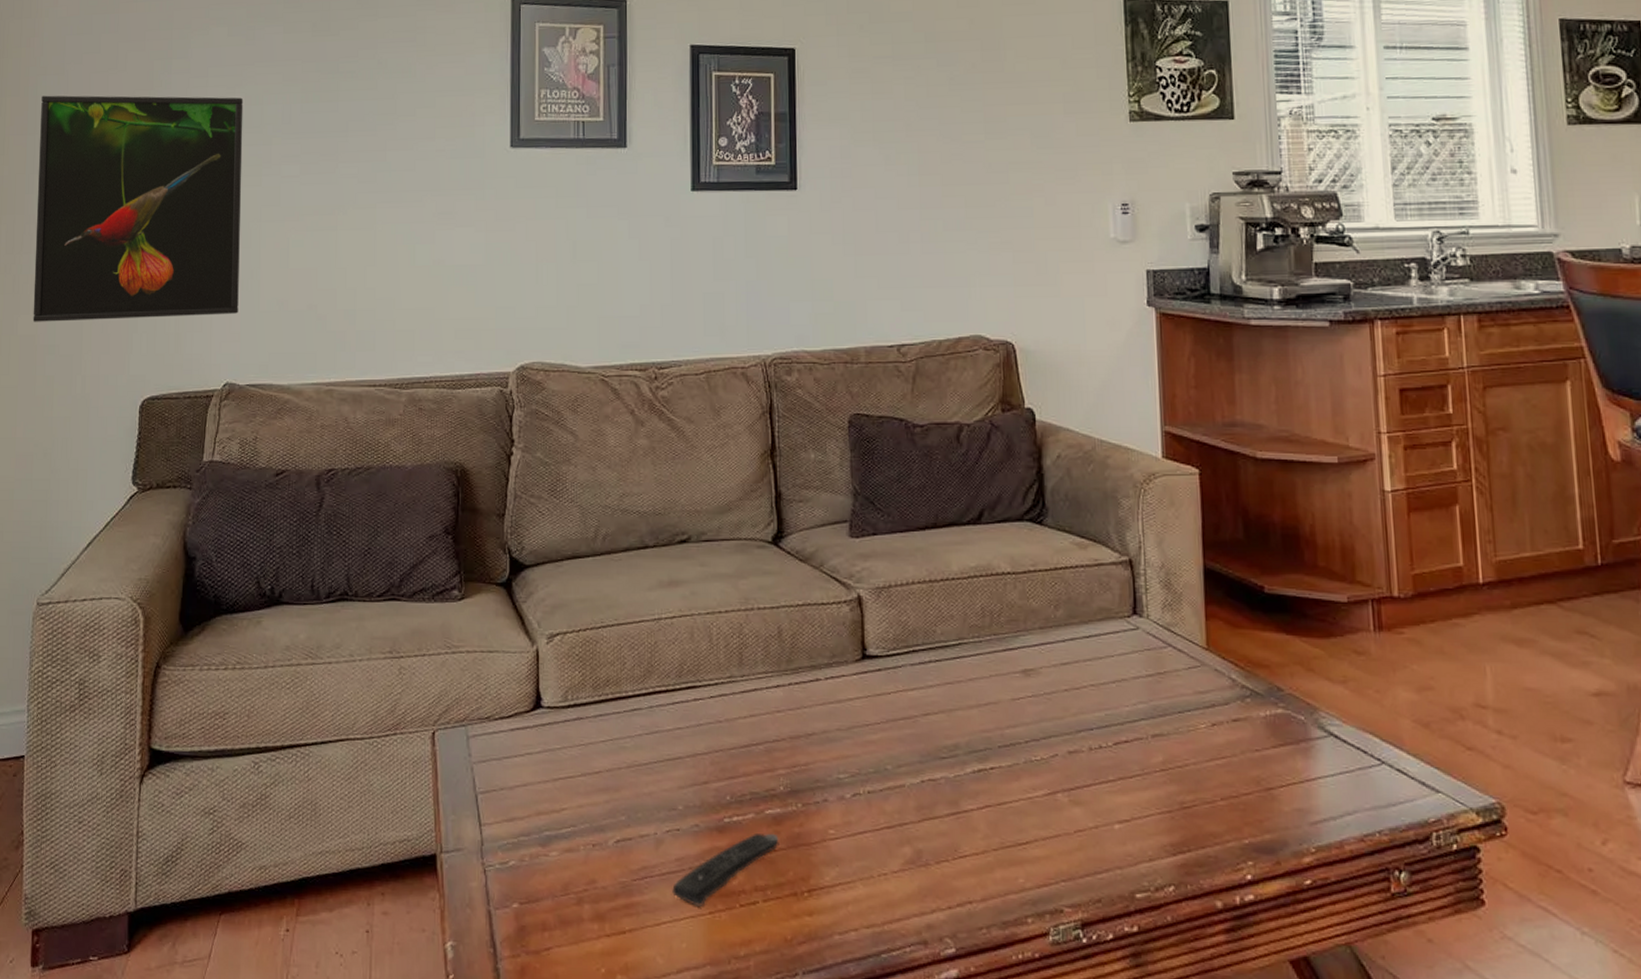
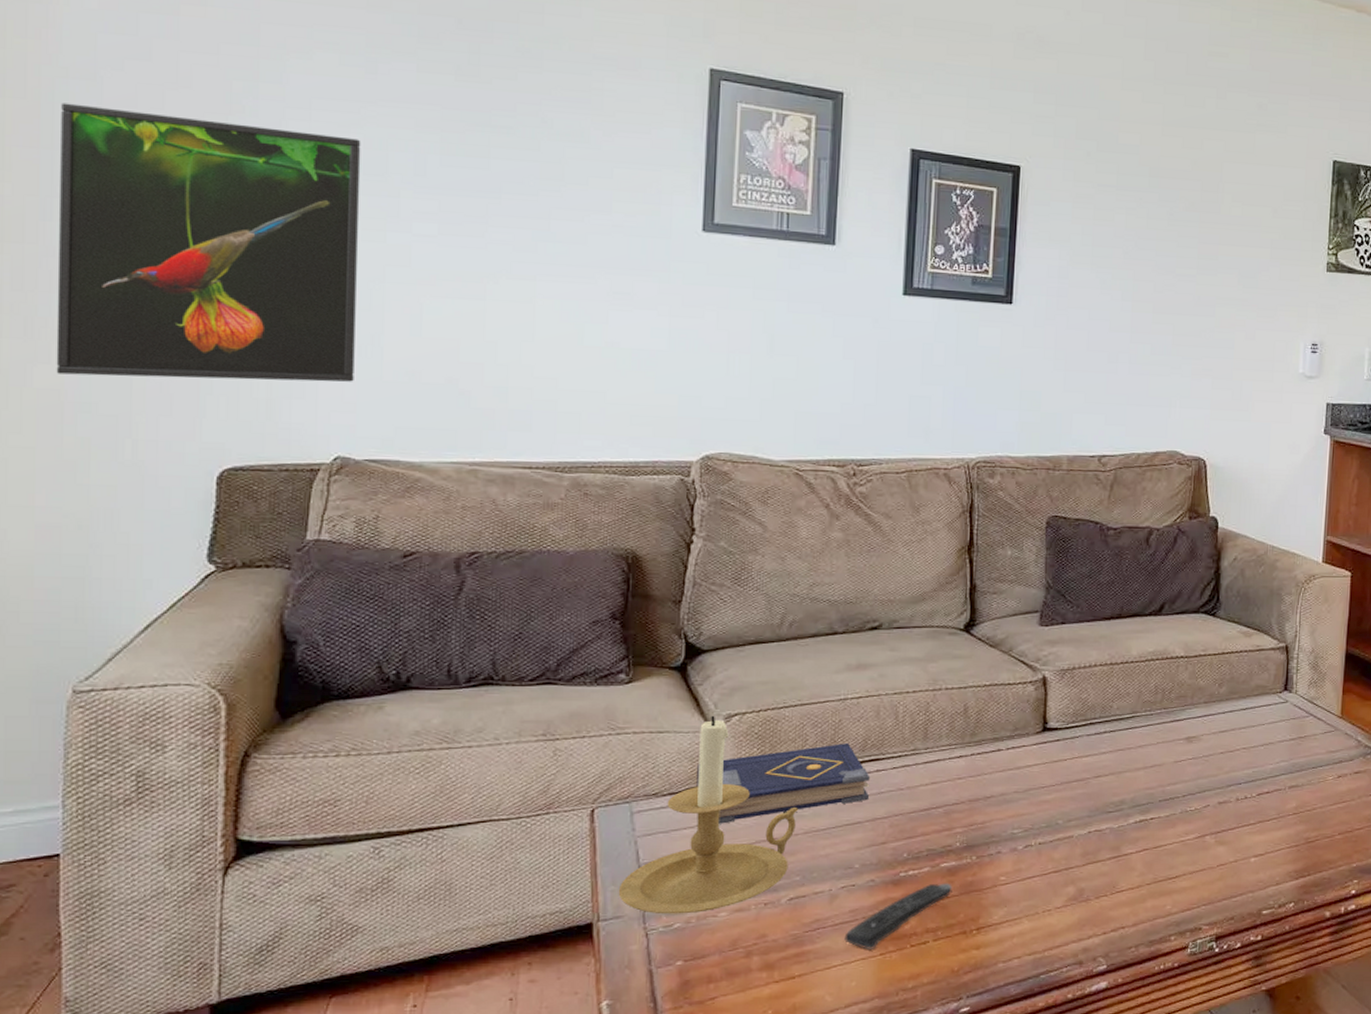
candle holder: none [458,634,621,851] -> present [618,715,799,915]
book: none [525,668,689,753] -> present [697,743,871,824]

